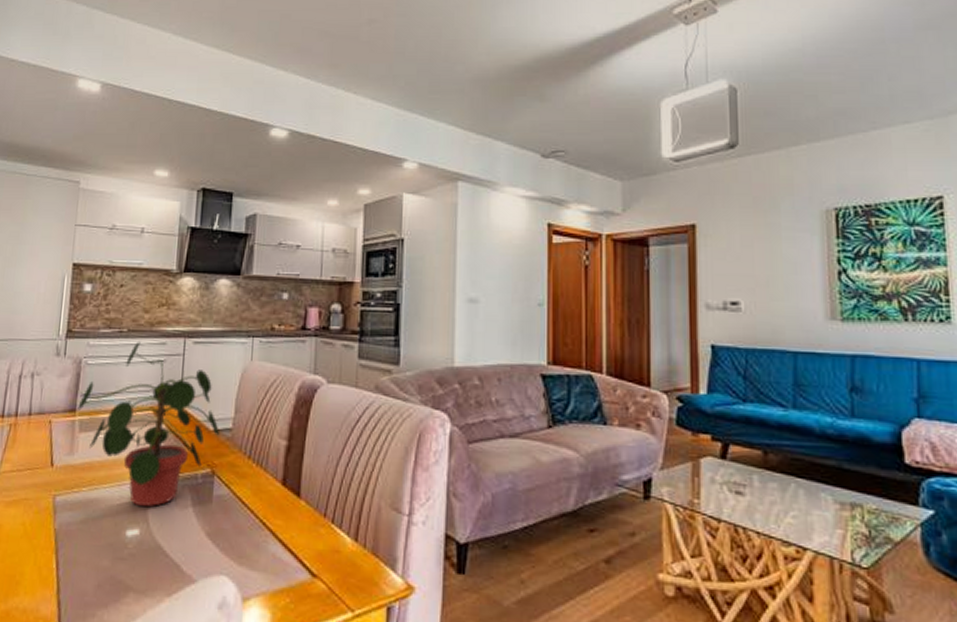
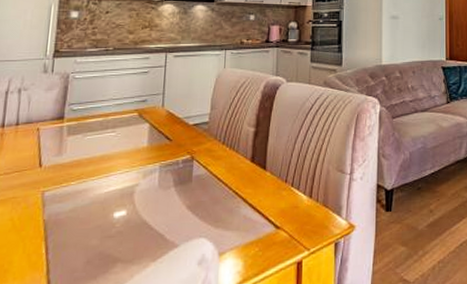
potted plant: present [77,341,221,507] -> none [65,57,199,192]

